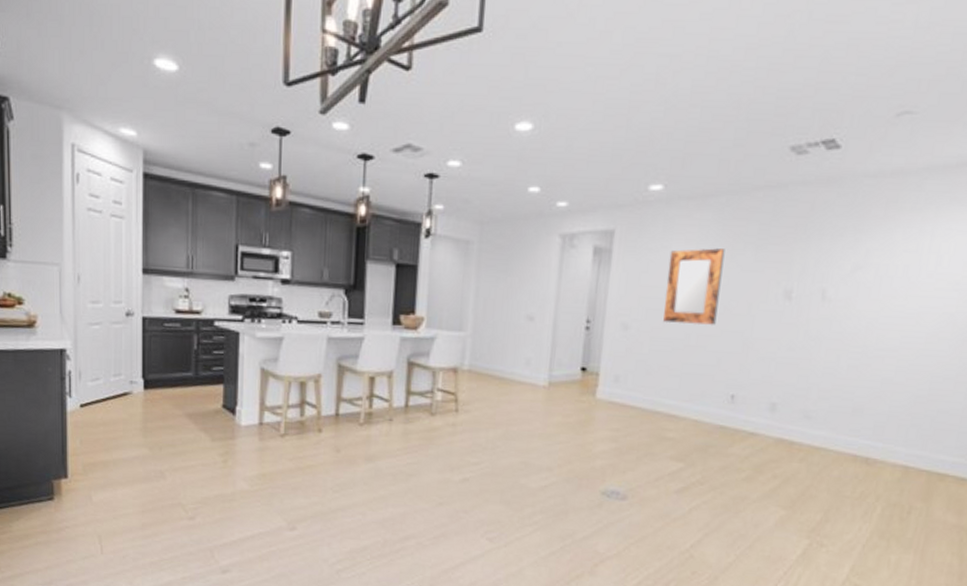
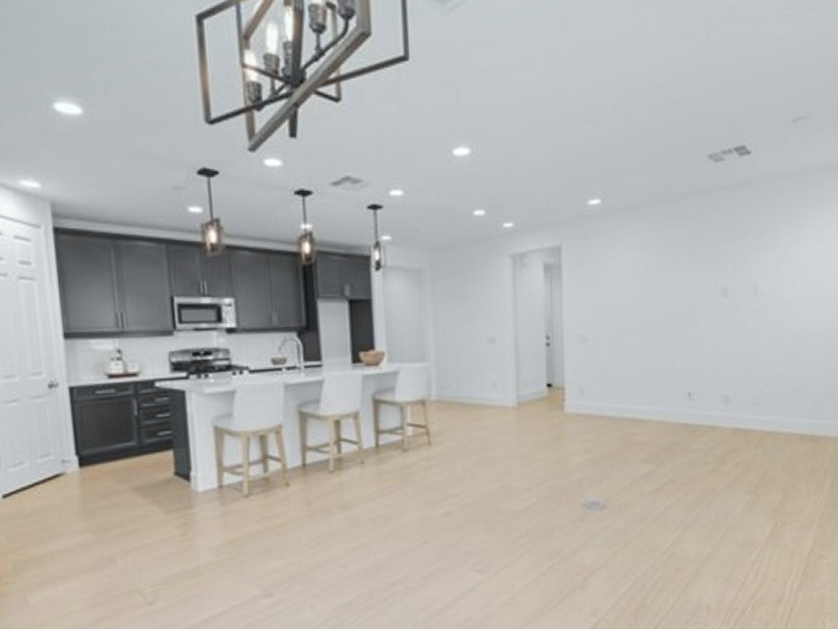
home mirror: present [663,248,725,325] -> none [615,255,665,330]

